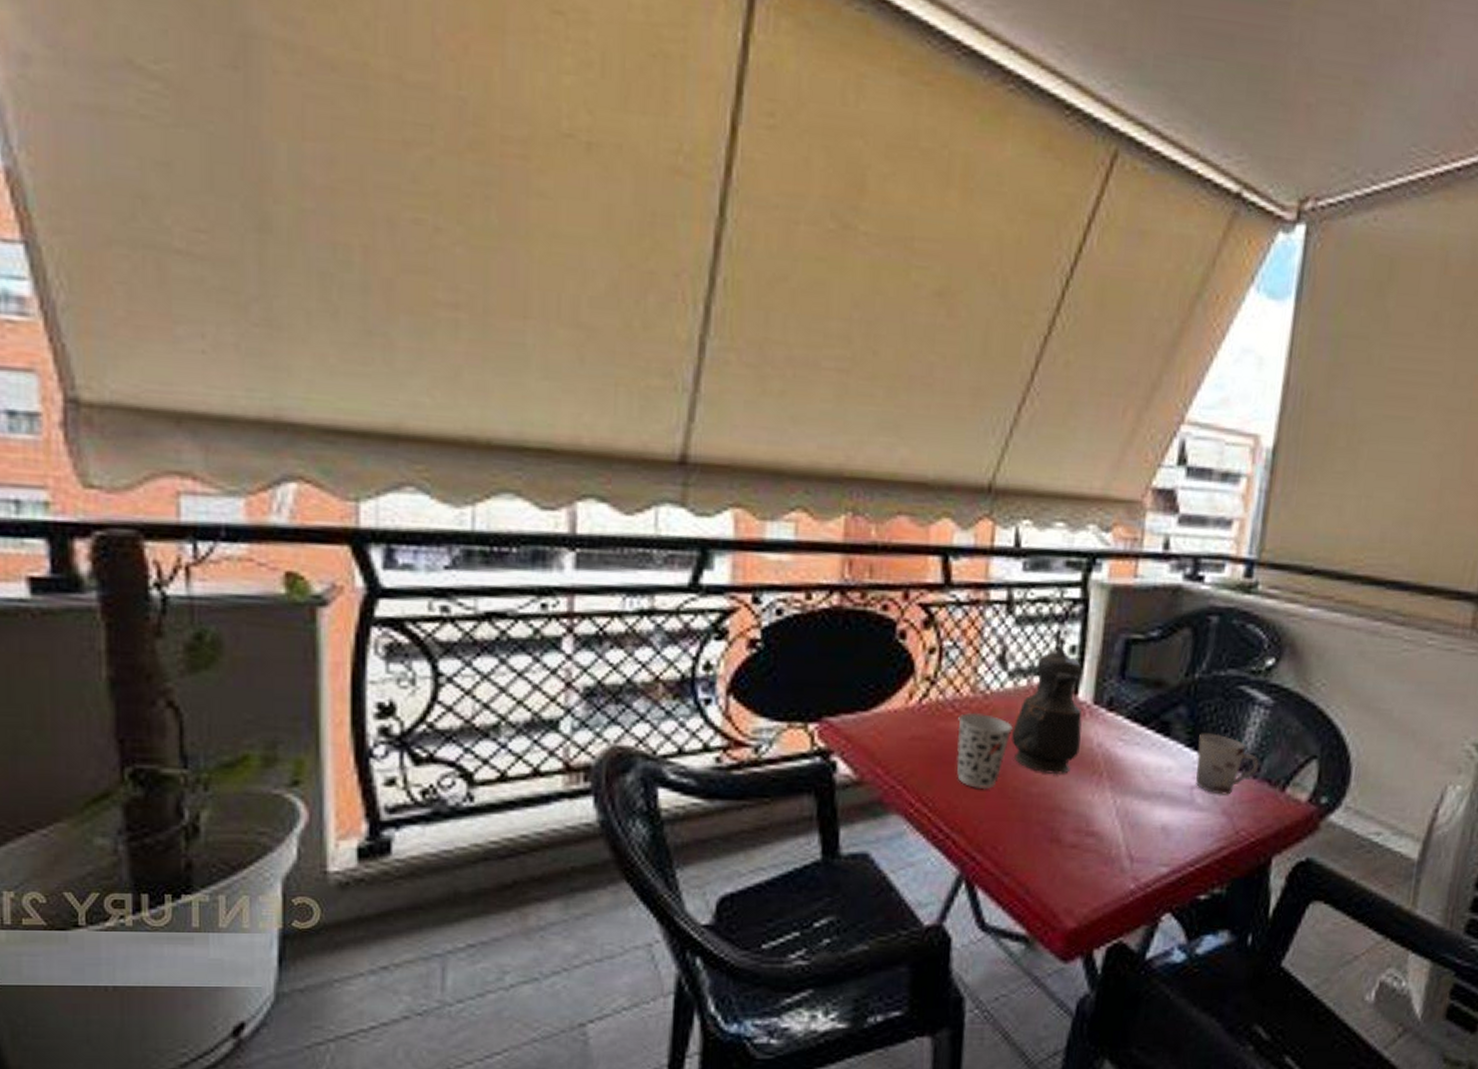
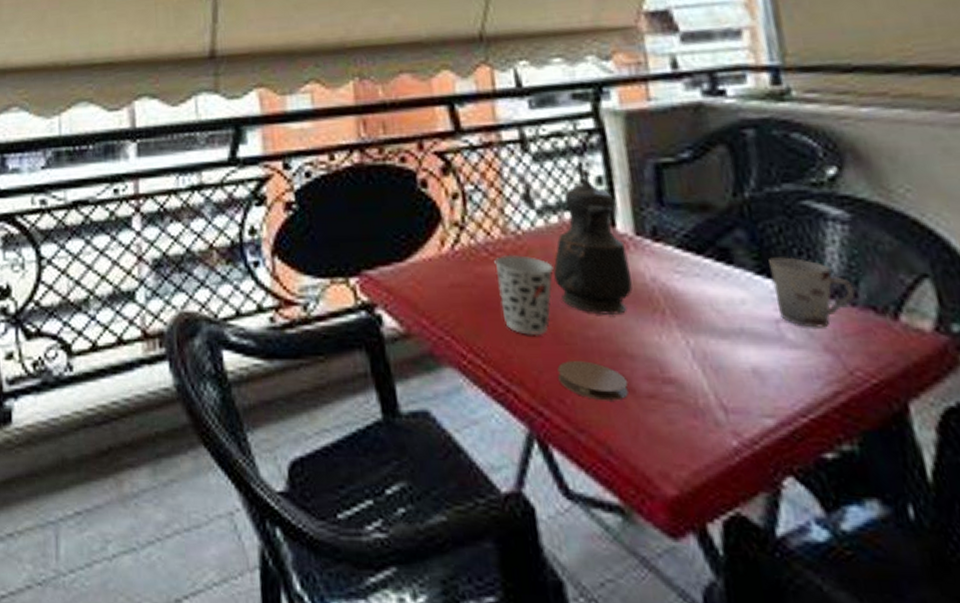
coaster: none [996,813,1057,849] -> present [557,361,628,401]

